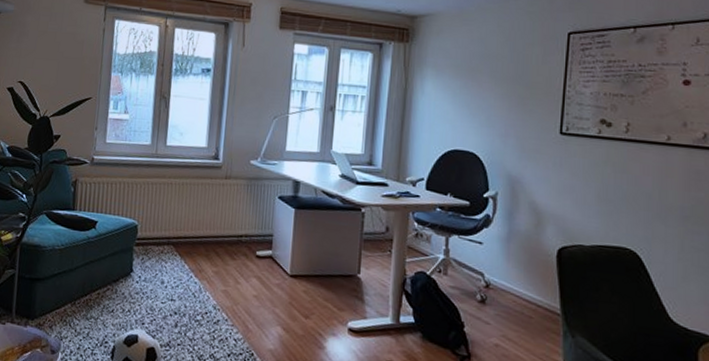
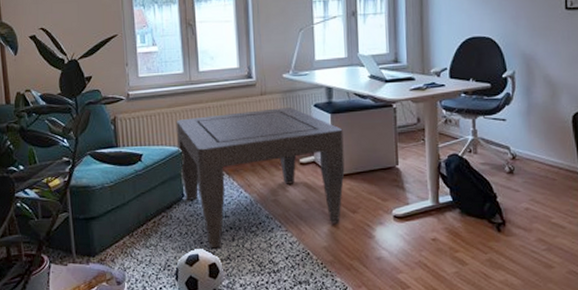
coffee table: none [133,191,306,332] -> present [176,107,345,249]

